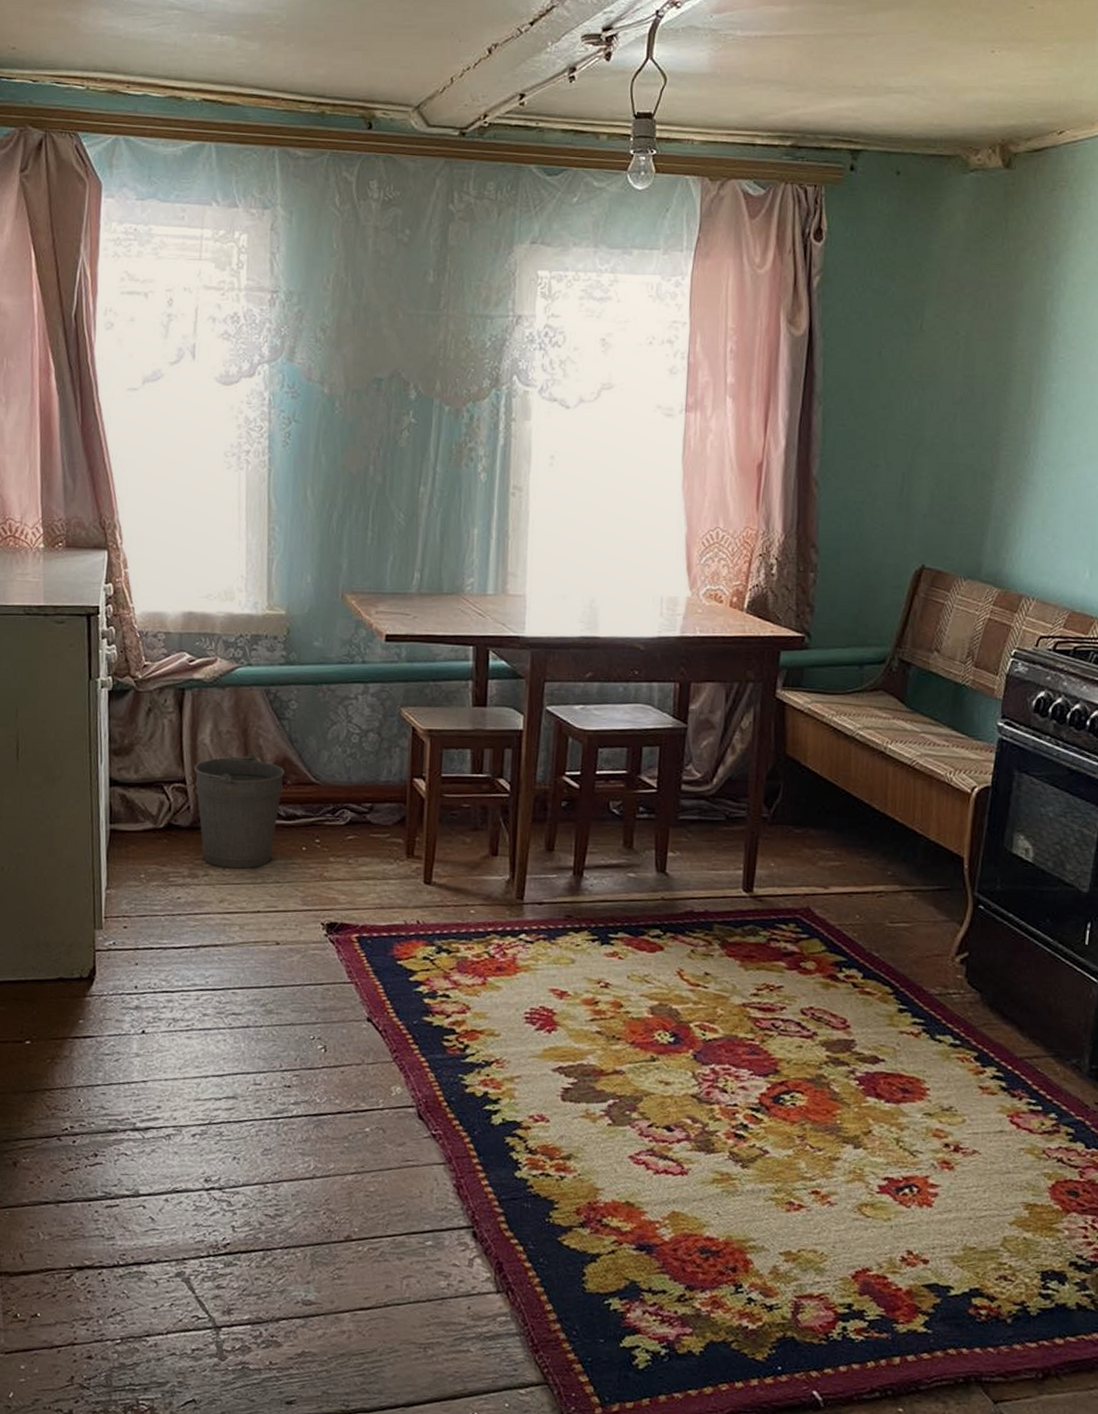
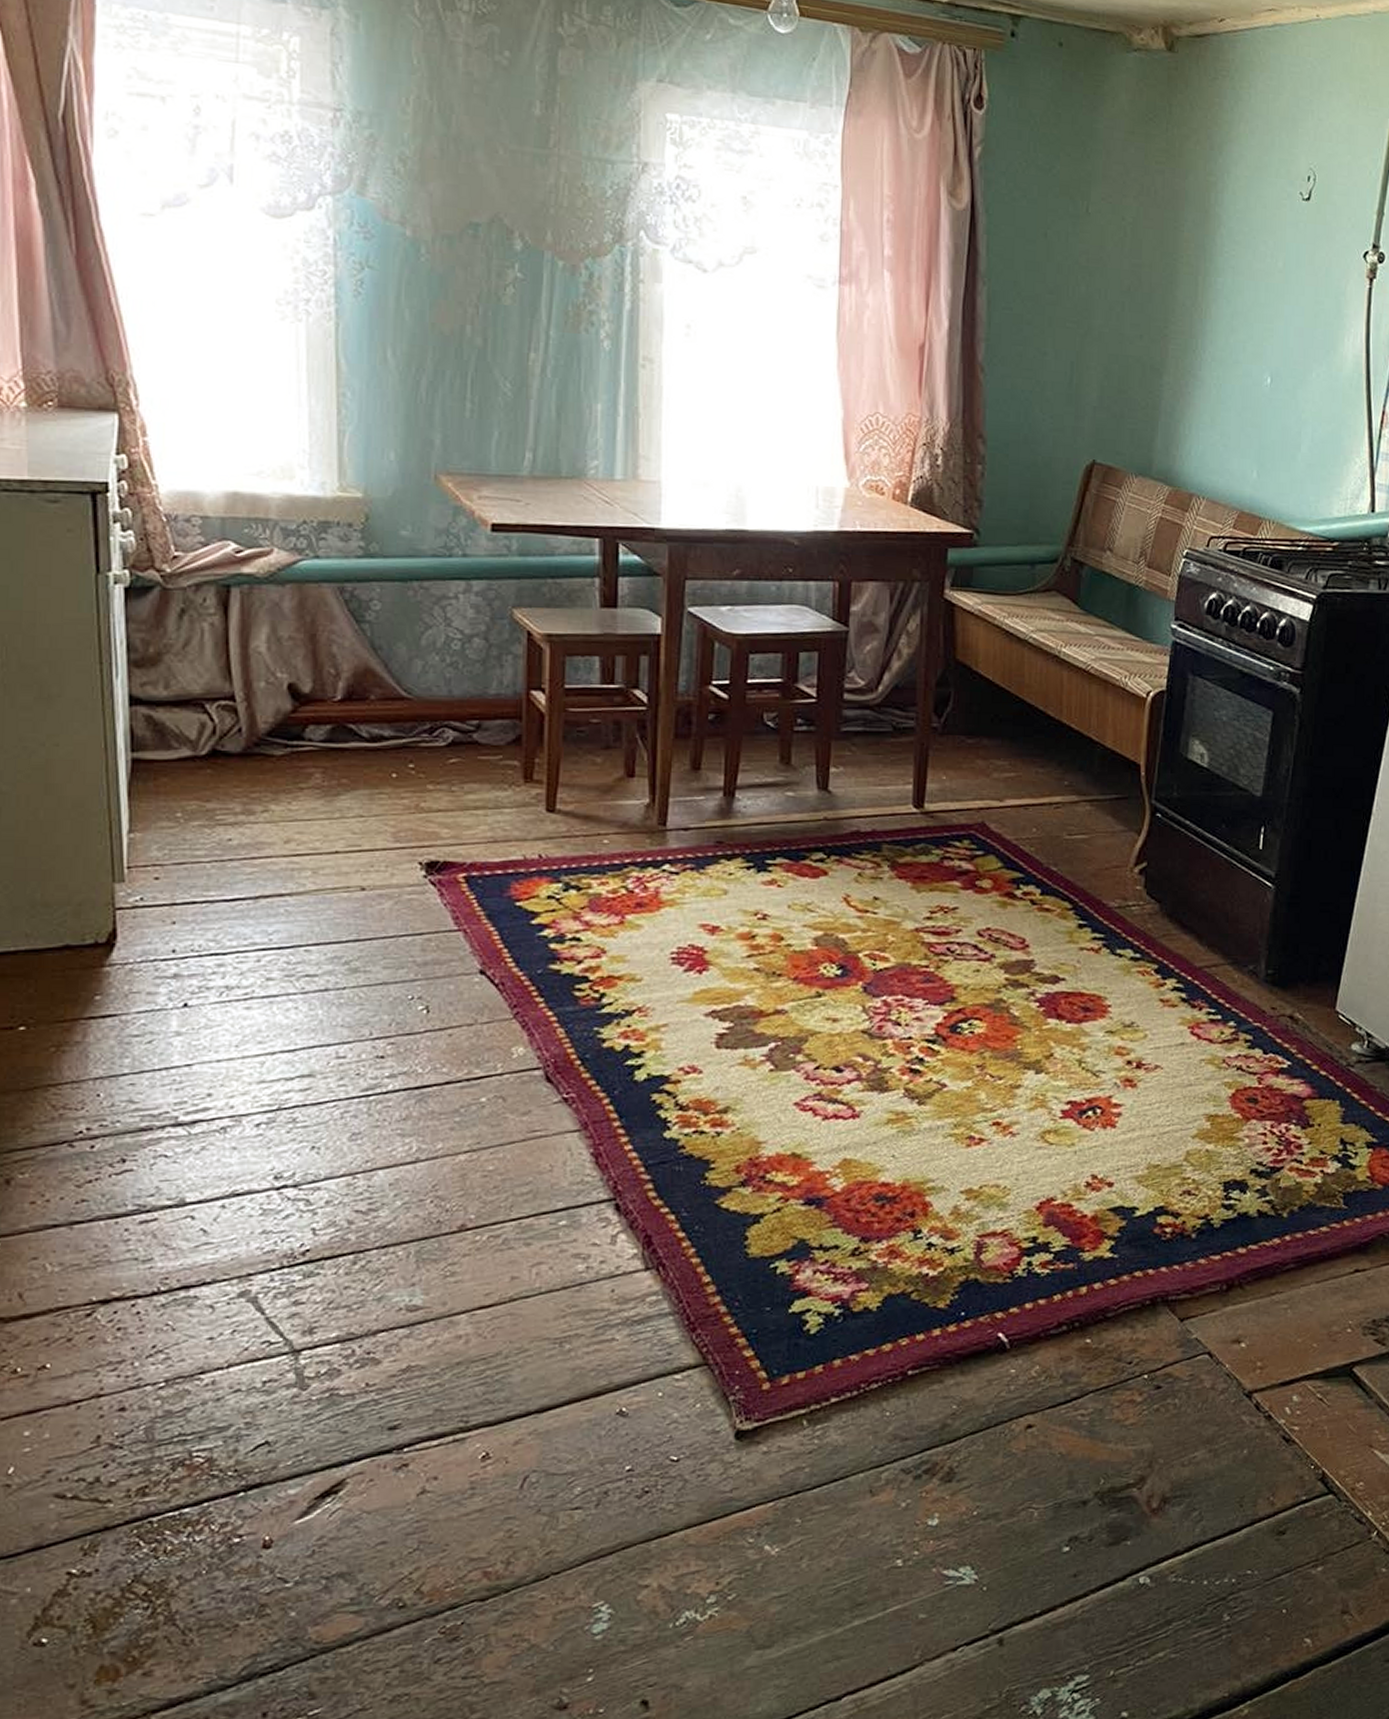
bucket: present [193,752,285,869] -> none [245,662,366,802]

